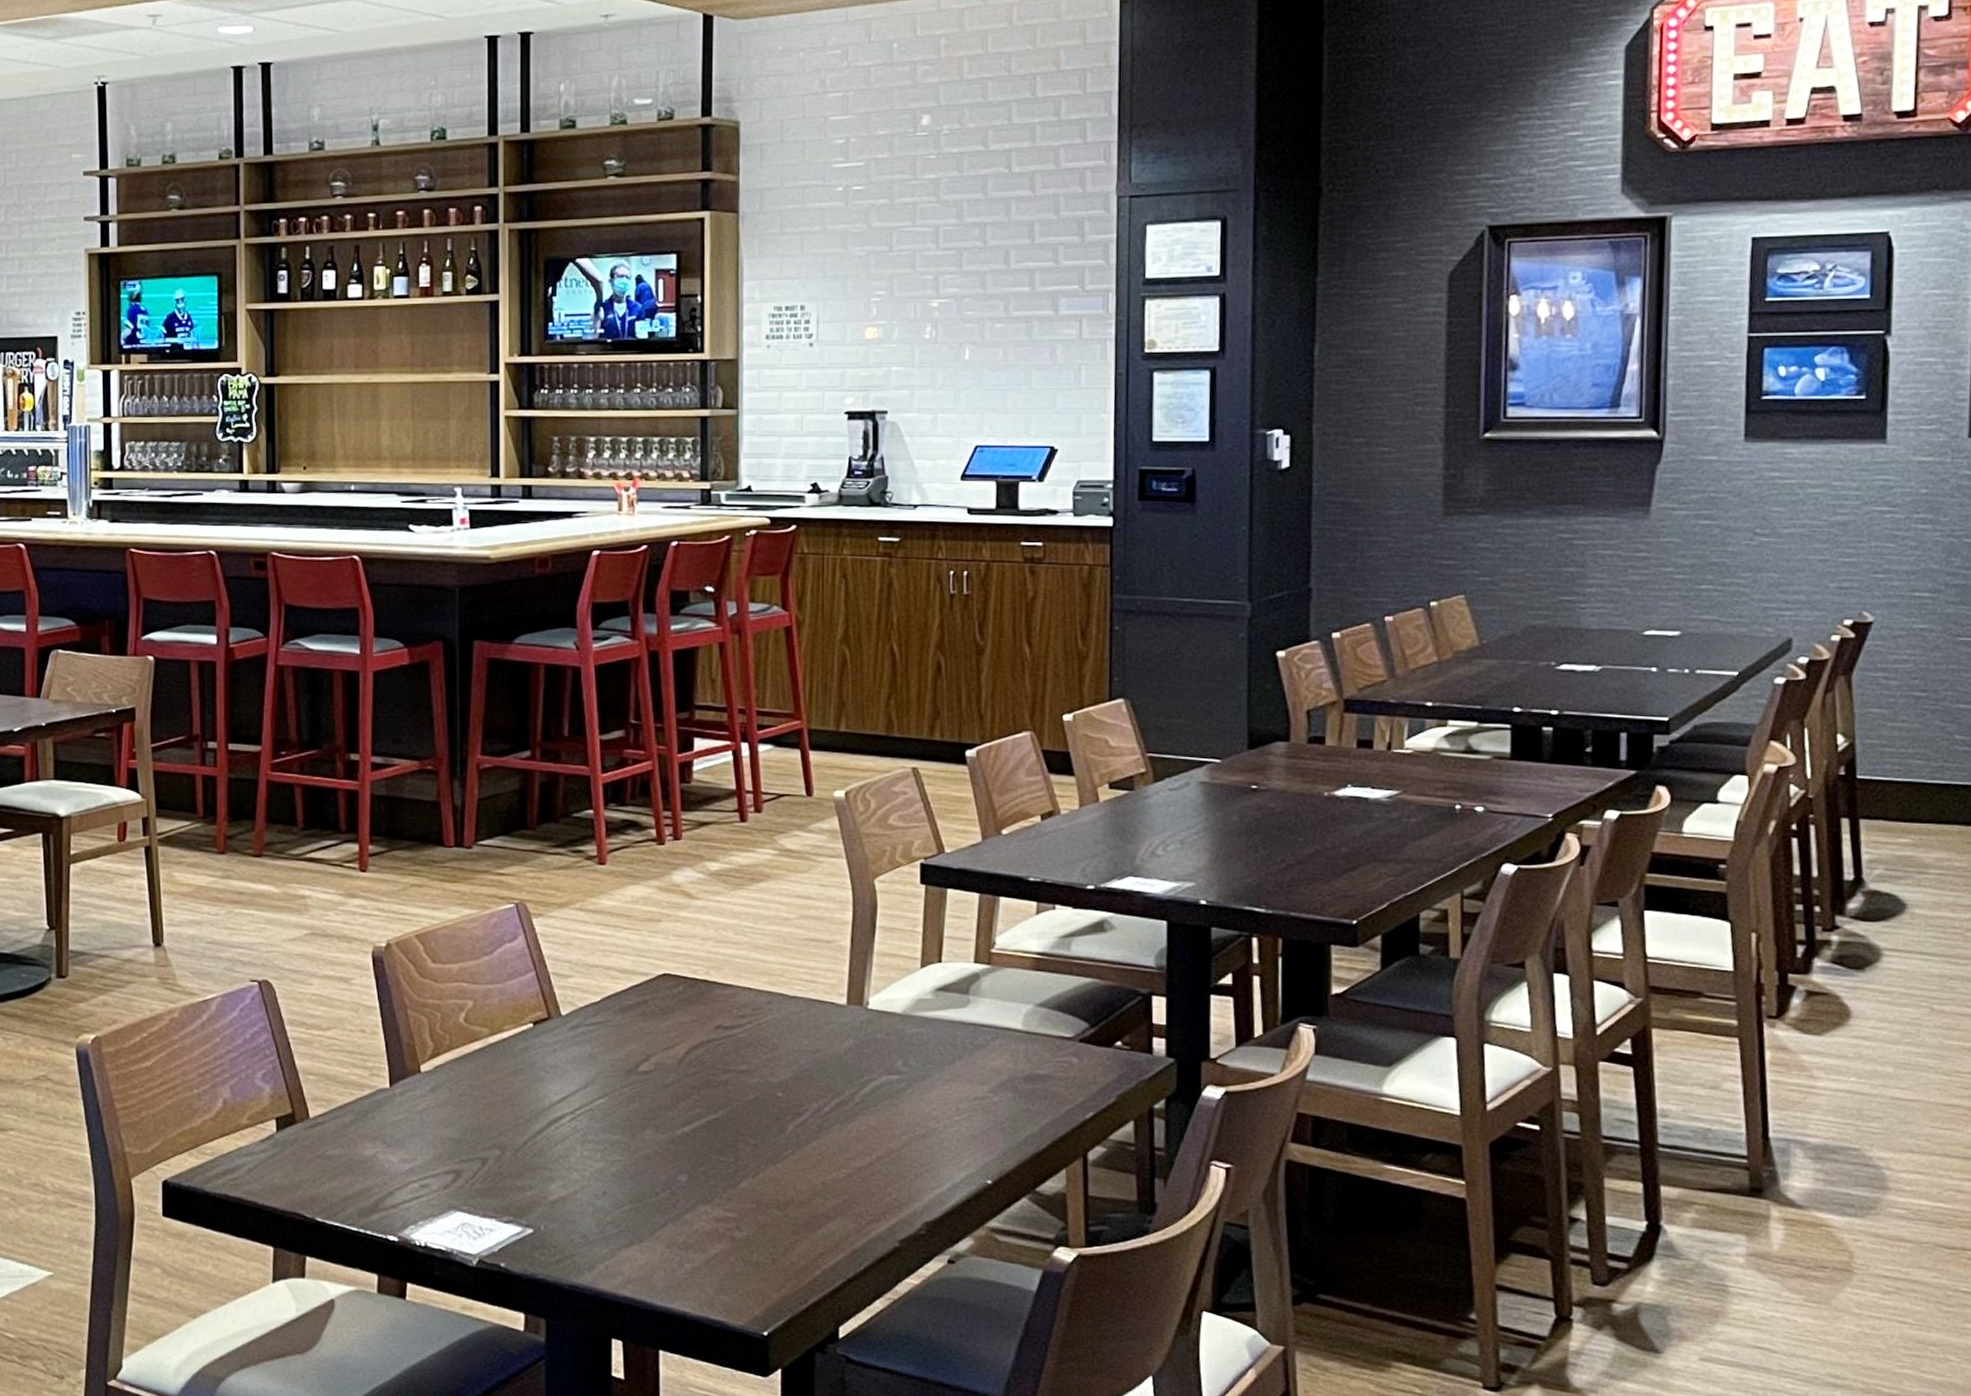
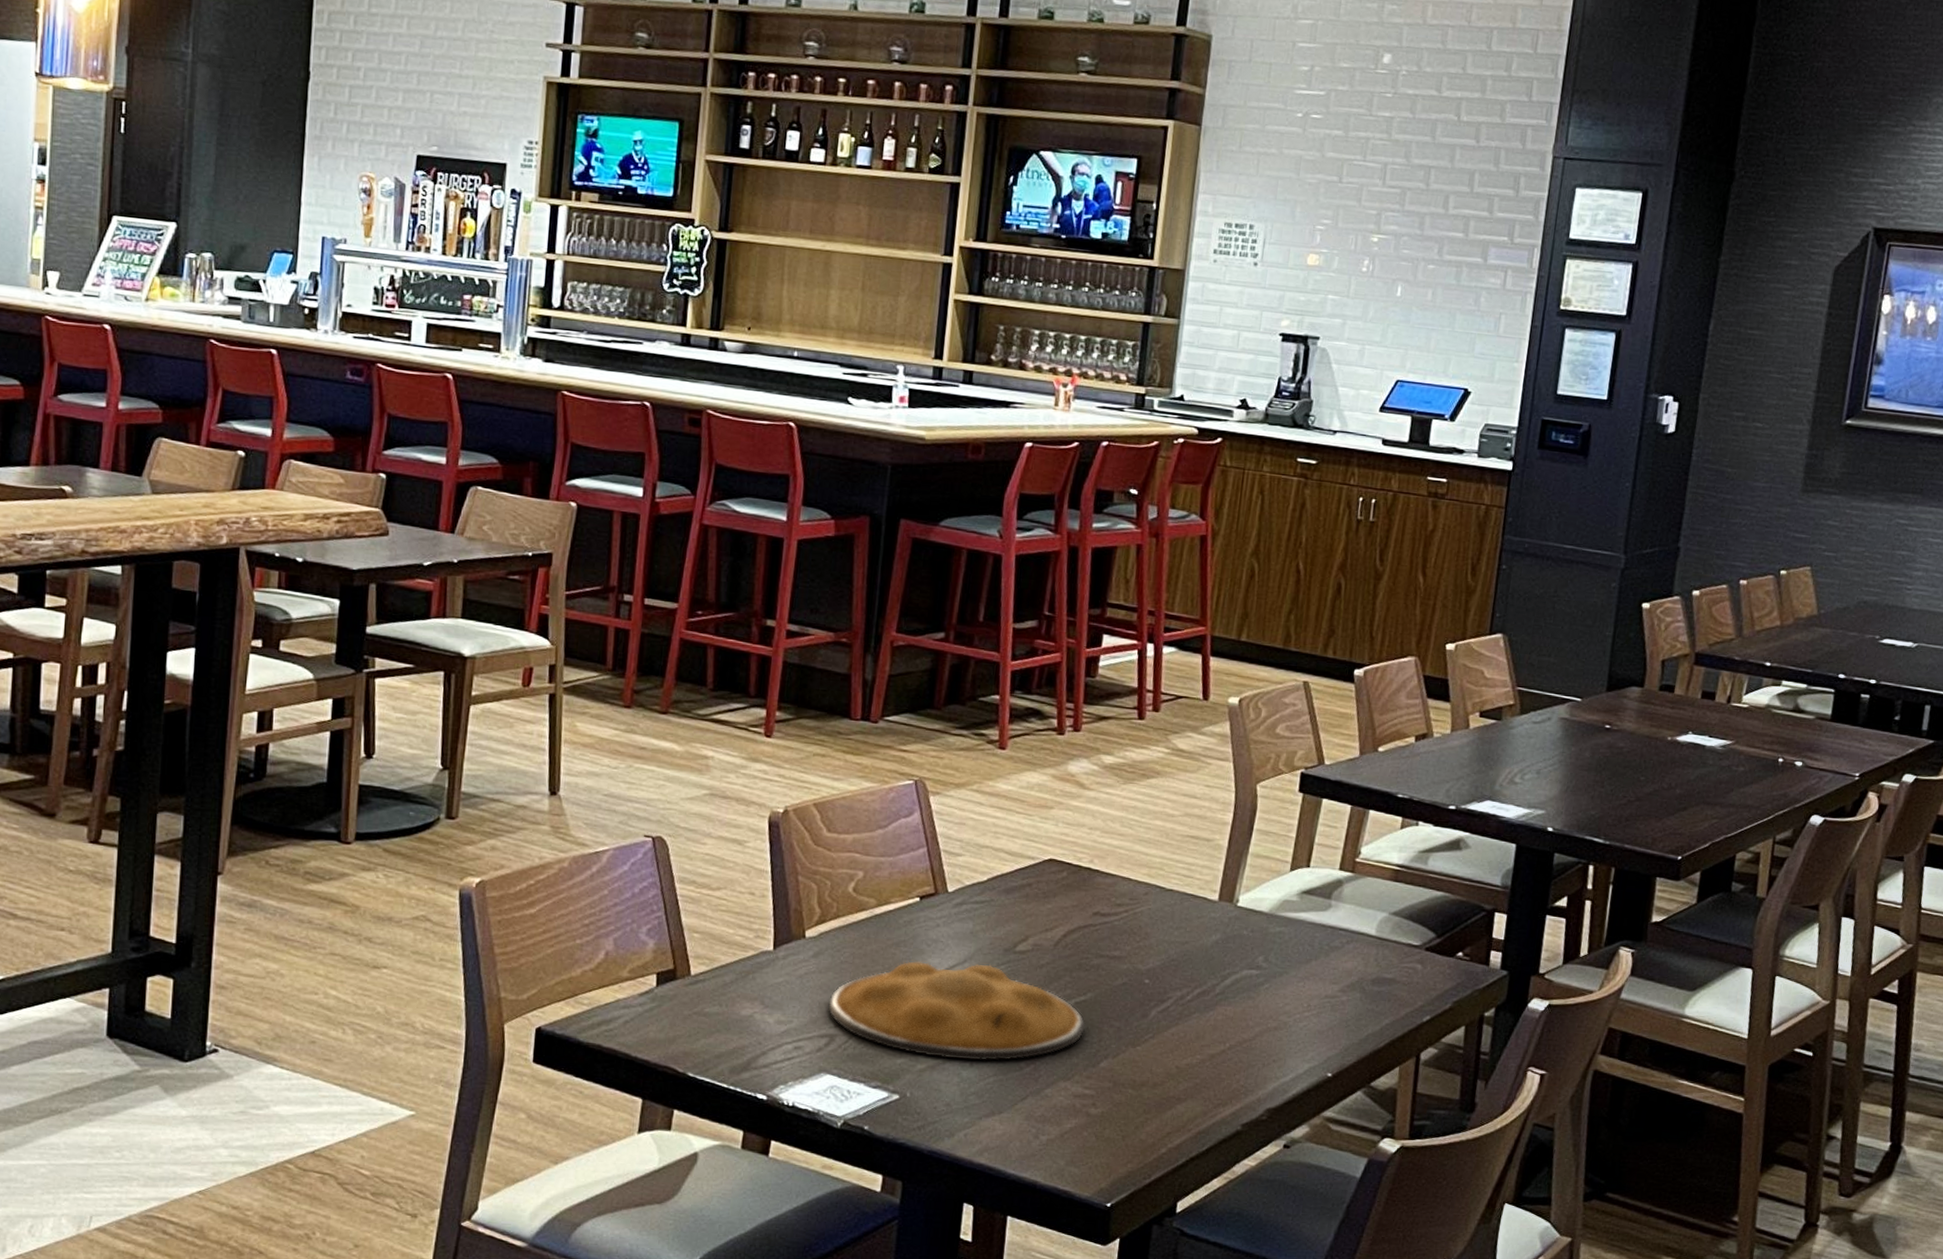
plate: none [451,1087,720,1189] -> present [828,961,1086,1061]

